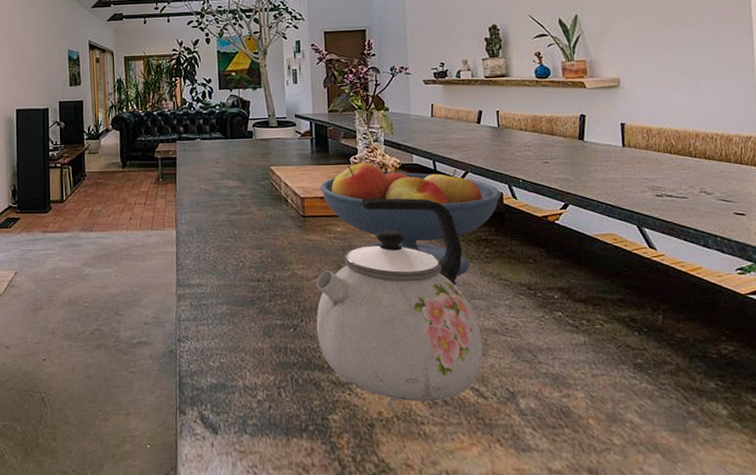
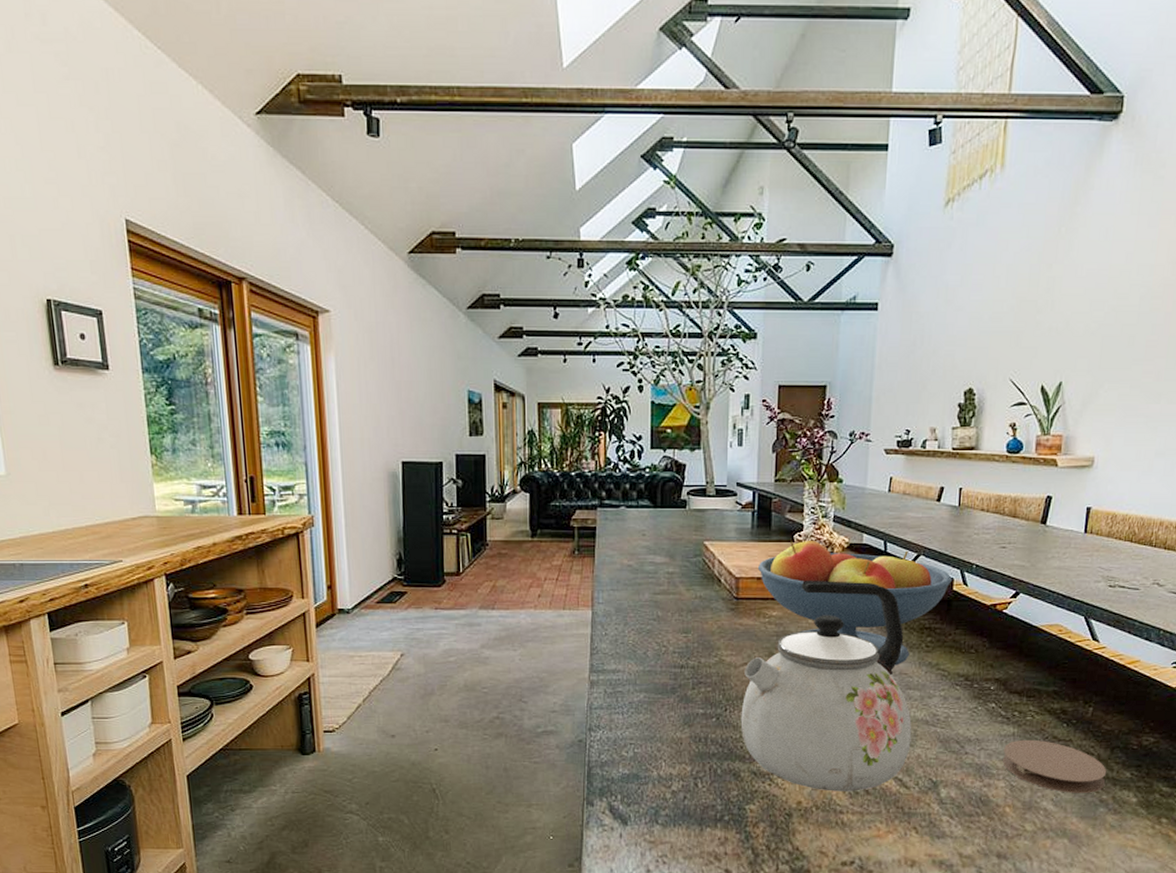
coaster: none [577,348,690,404] -> present [1002,739,1107,793]

